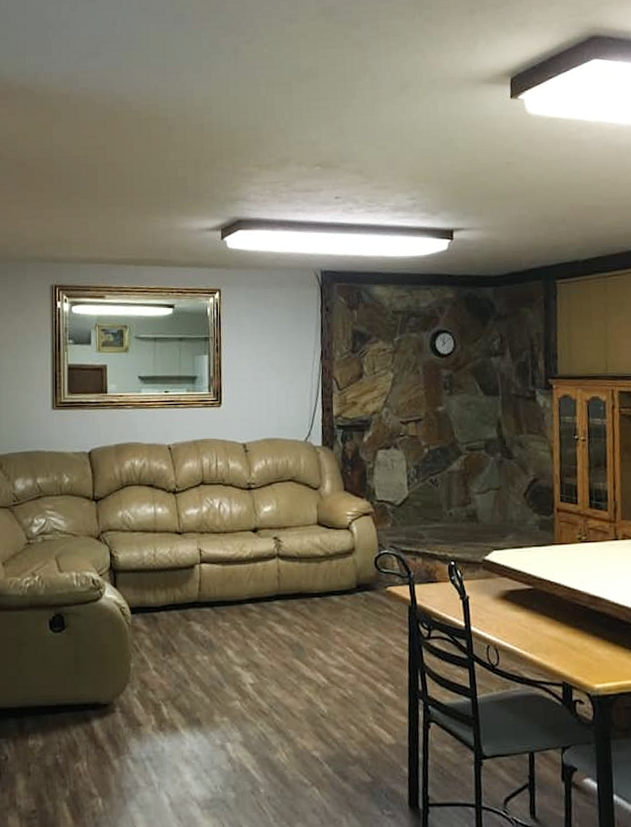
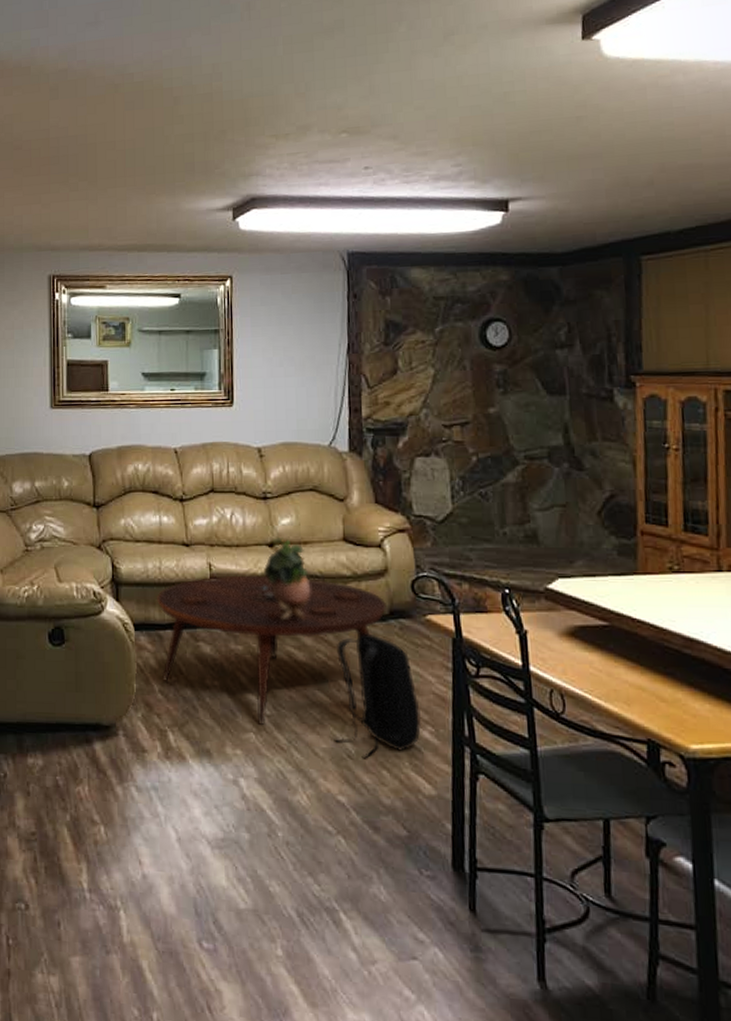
coffee table: none [152,558,354,694] -> present [157,575,386,726]
potted plant: none [247,524,289,597] -> present [263,538,310,620]
backpack: none [309,605,384,717] -> present [334,633,422,759]

